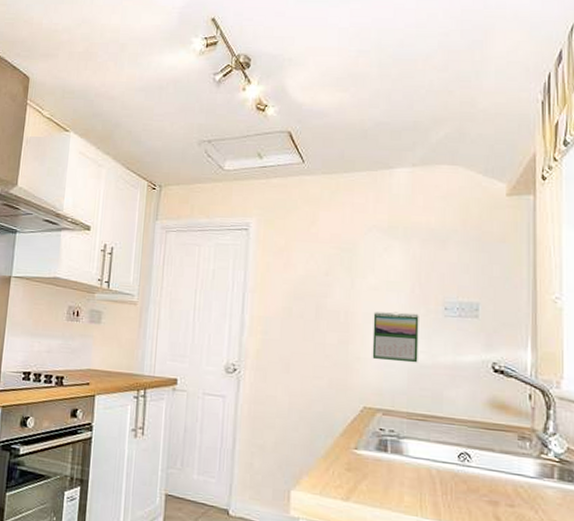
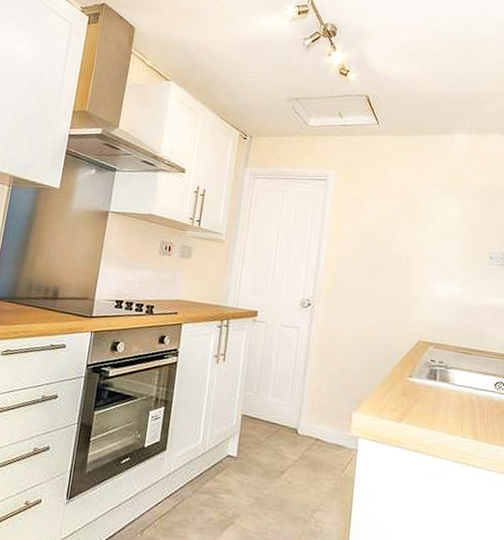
calendar: present [372,312,419,363] -> none [428,258,469,304]

